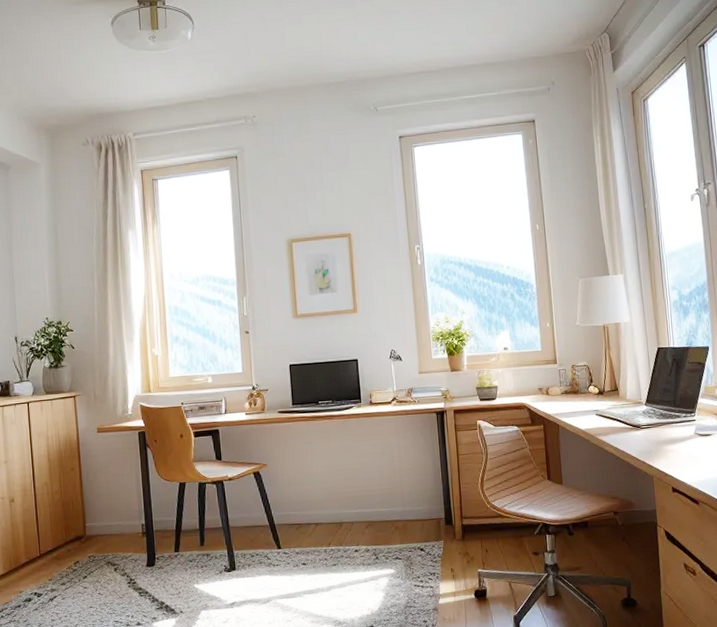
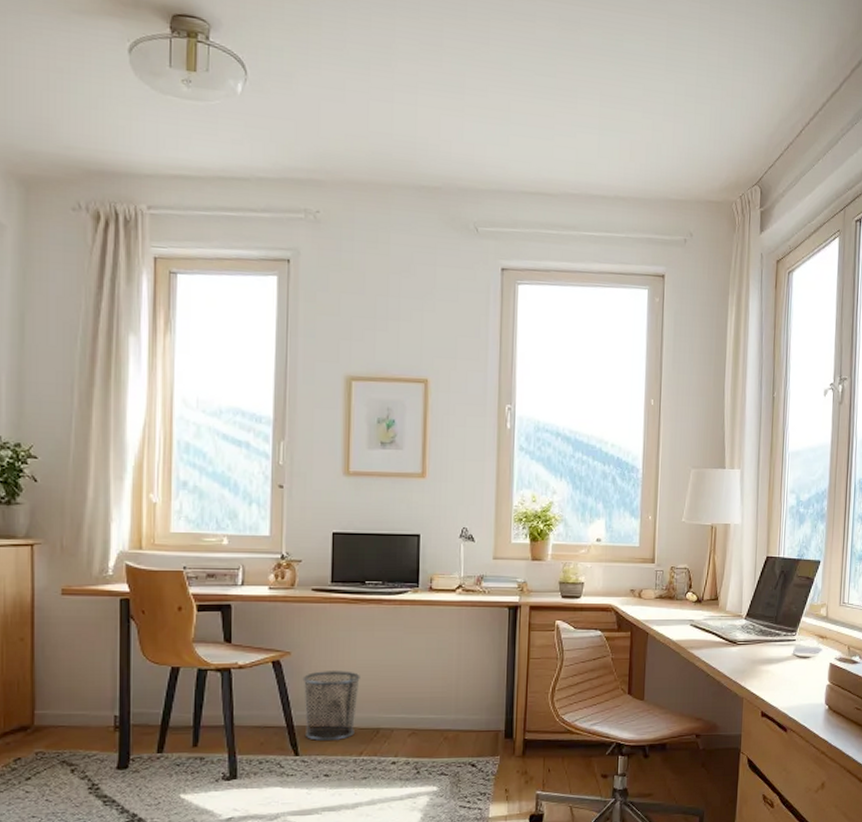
waste bin: none [278,476,323,536] -> present [302,671,360,742]

